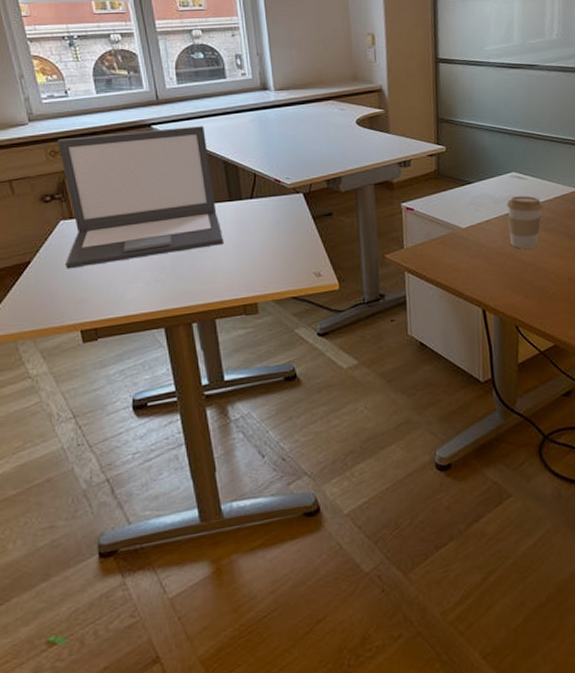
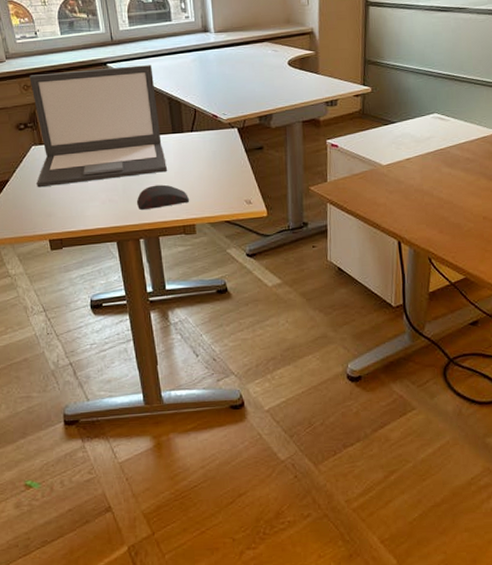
computer mouse: none [189,259,251,289] -> present [137,184,190,210]
coffee cup: present [506,196,543,249] -> none [427,136,463,187]

